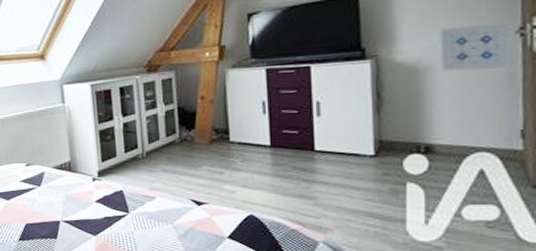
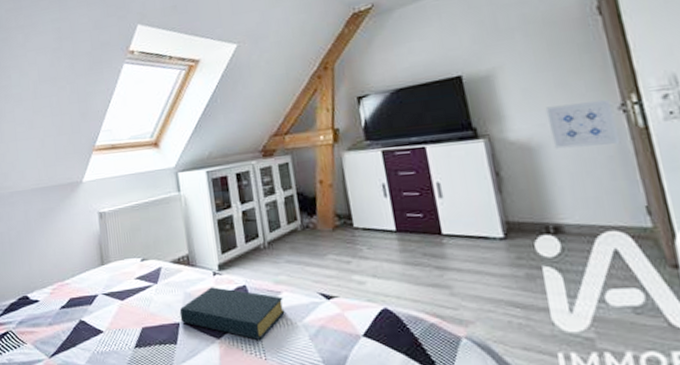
hardback book: none [60,191,157,238] -> present [179,287,285,340]

